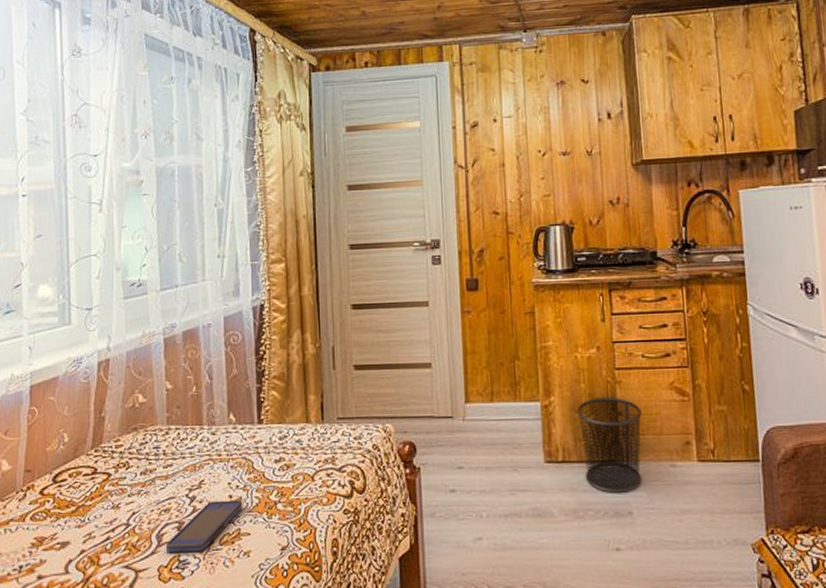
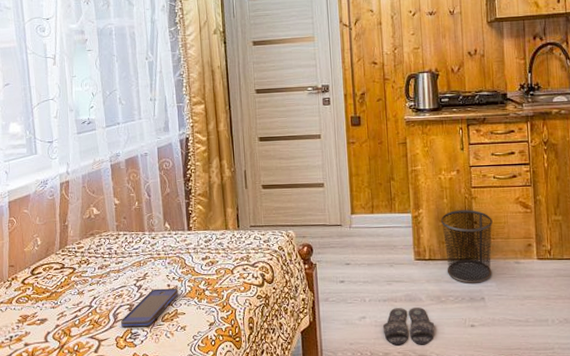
slippers: none [503,525,570,576] -> present [382,307,435,346]

